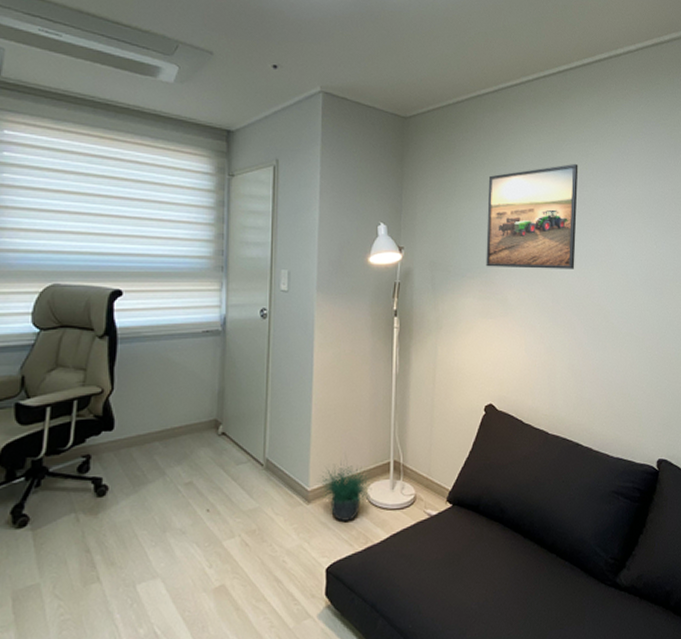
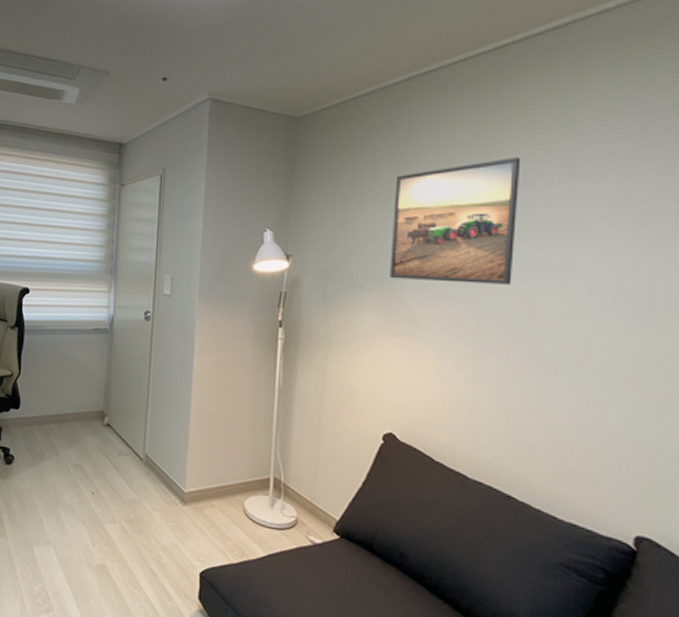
potted plant: present [316,463,372,521] -> none [193,470,250,530]

